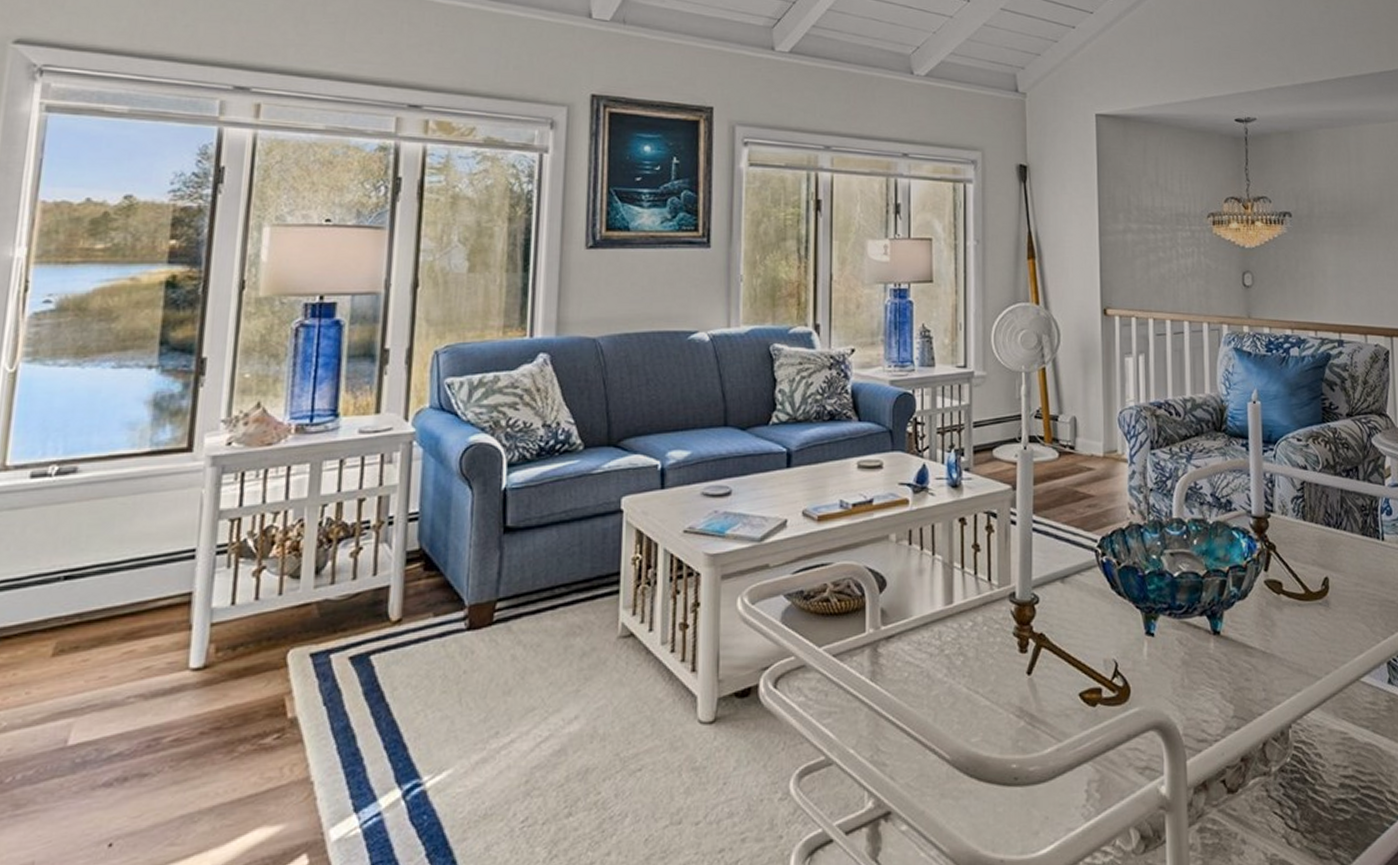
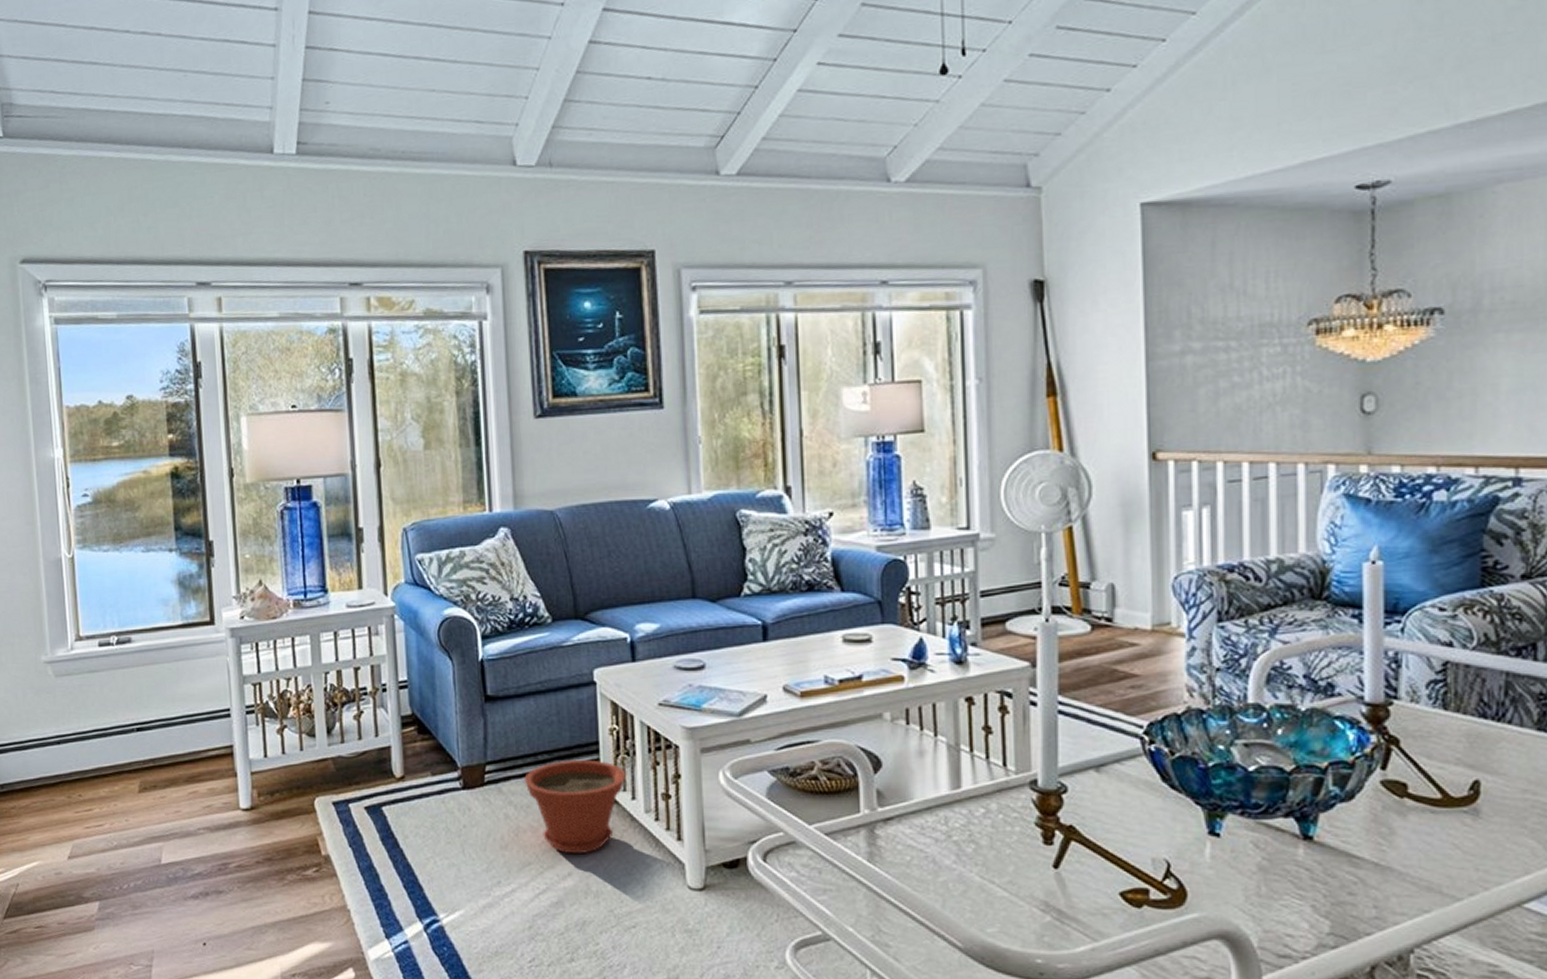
plant pot: none [537,591,645,695] -> present [524,759,626,855]

